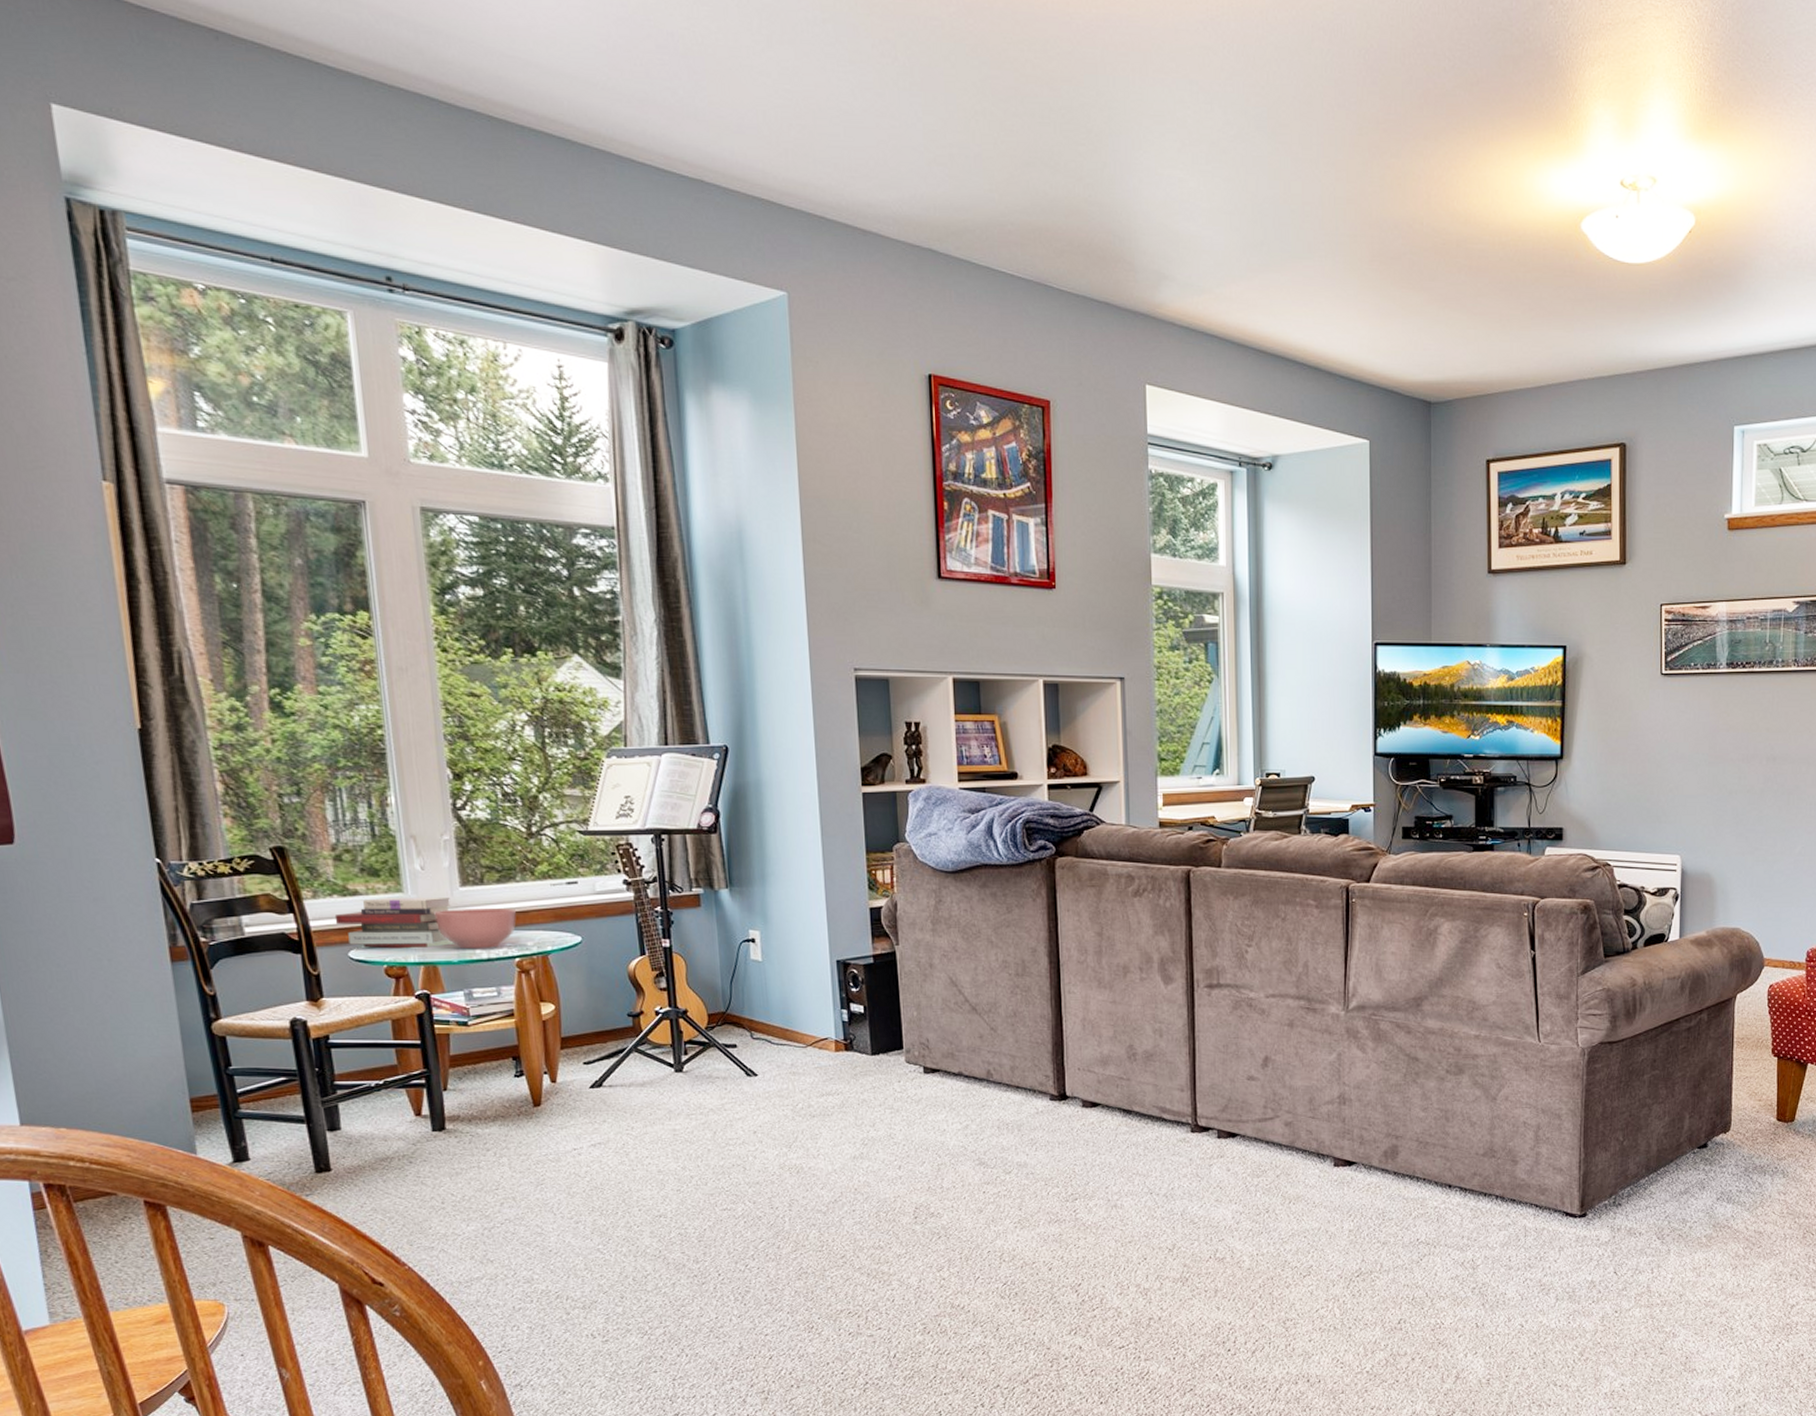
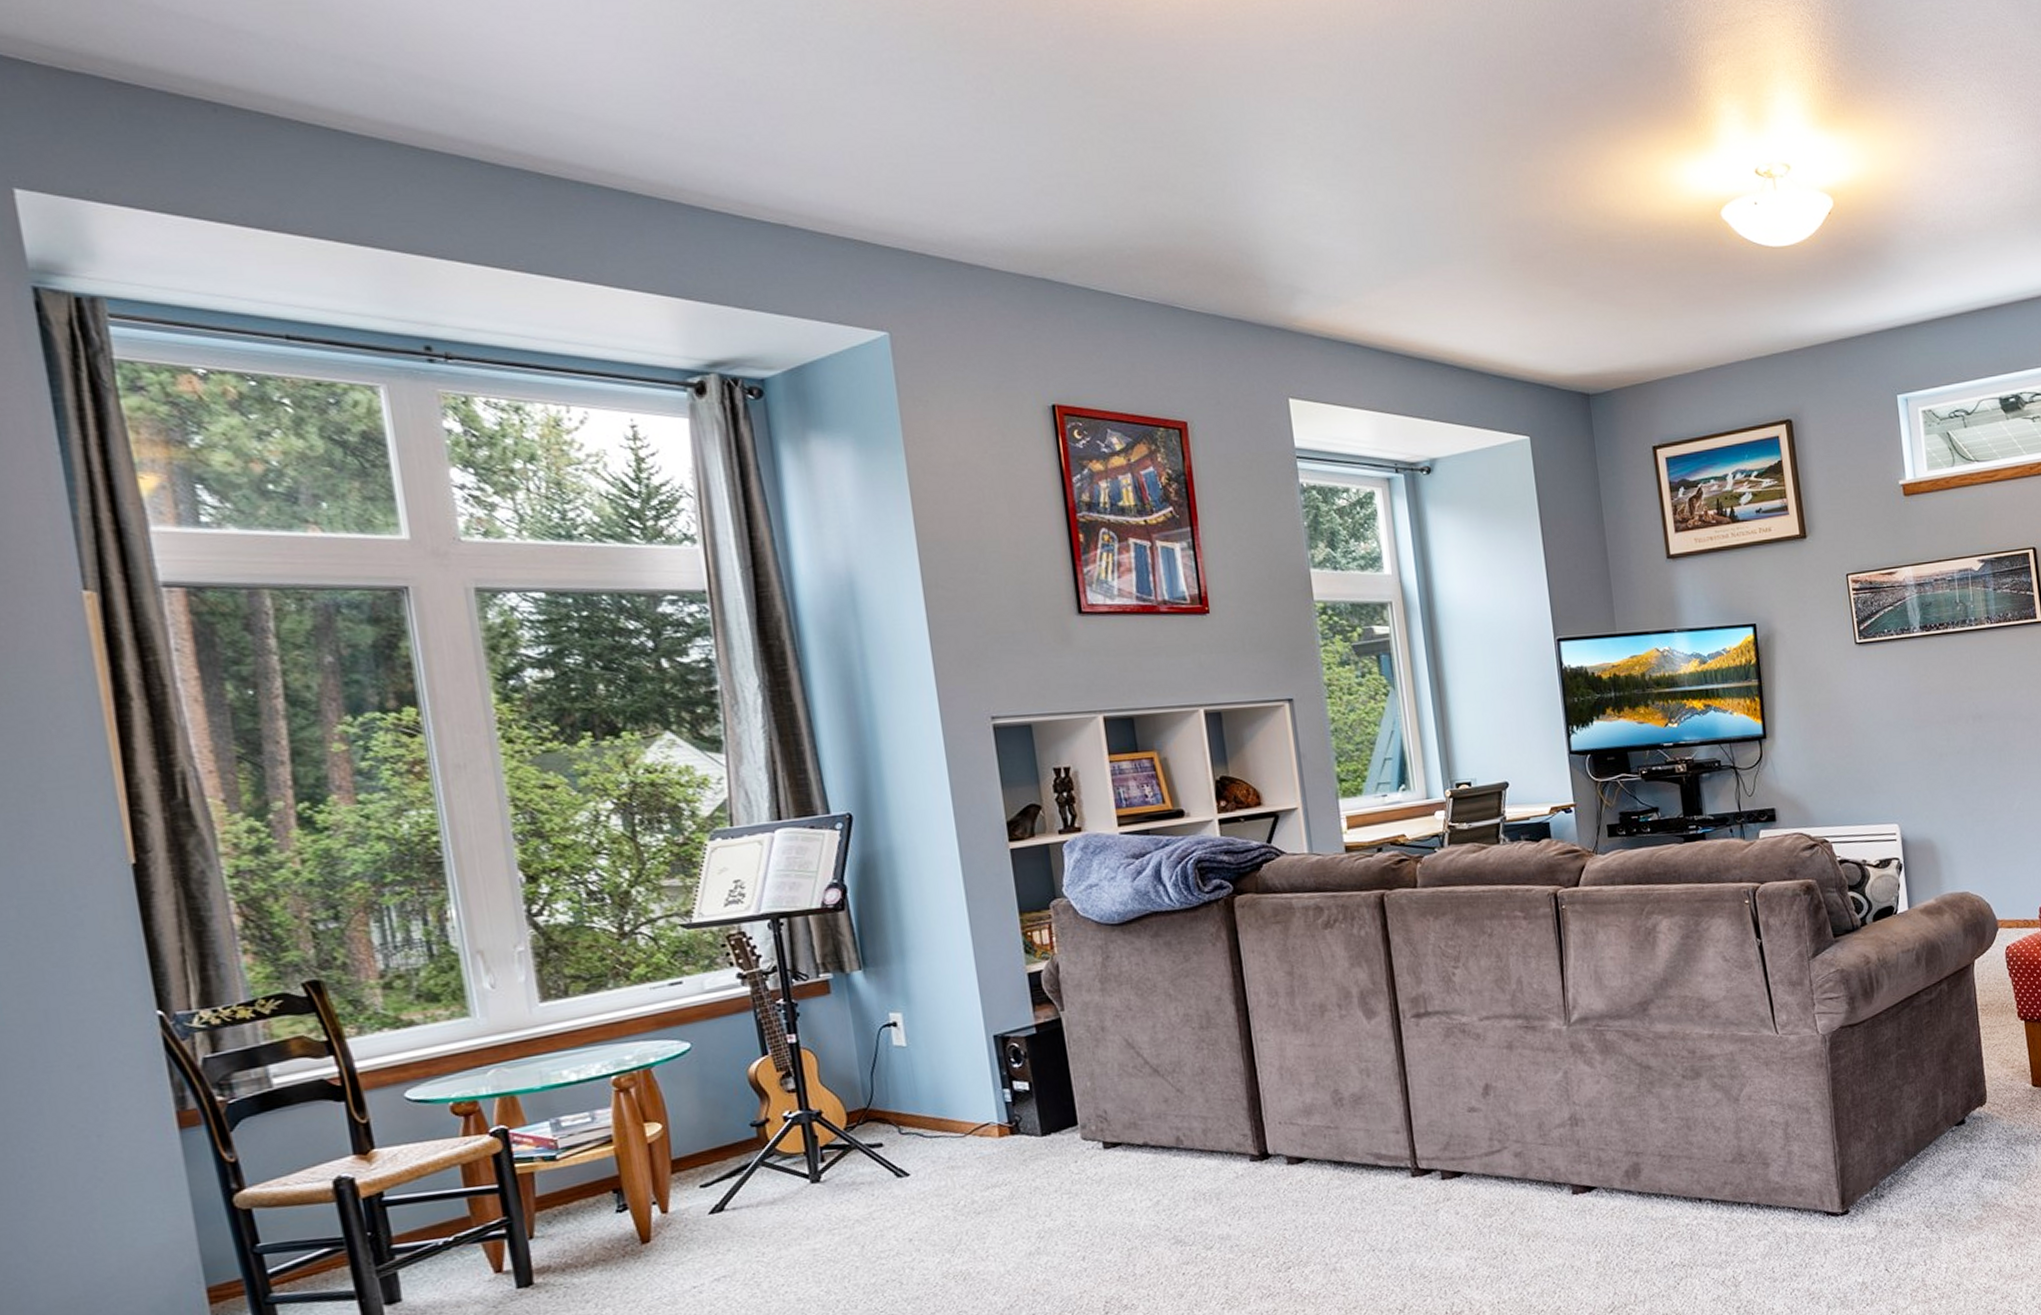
books: present [334,897,454,949] -> none [385,1015,536,1085]
bowl: present [434,909,517,948] -> none [509,1020,611,1073]

